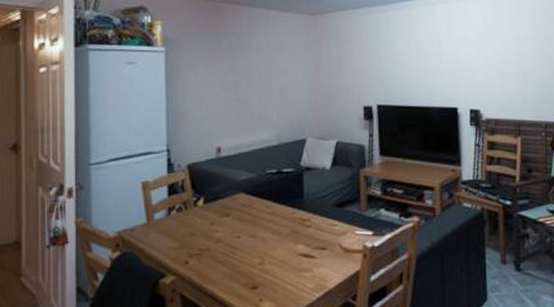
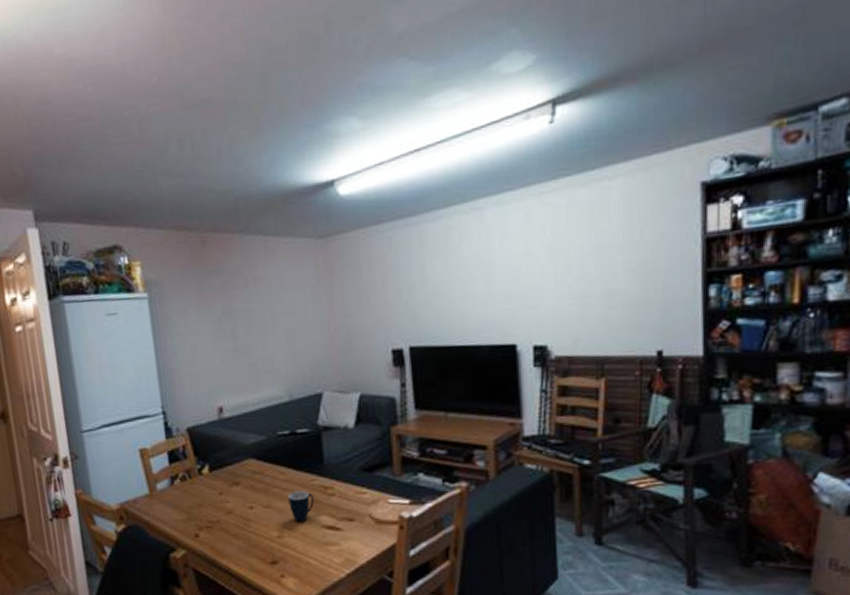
mug: none [271,223,293,250] -> present [288,491,314,522]

